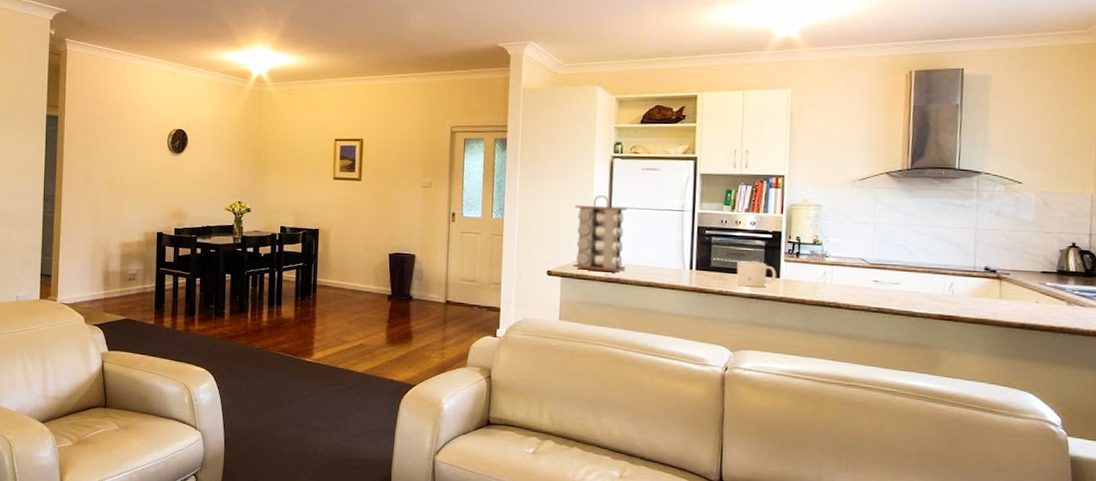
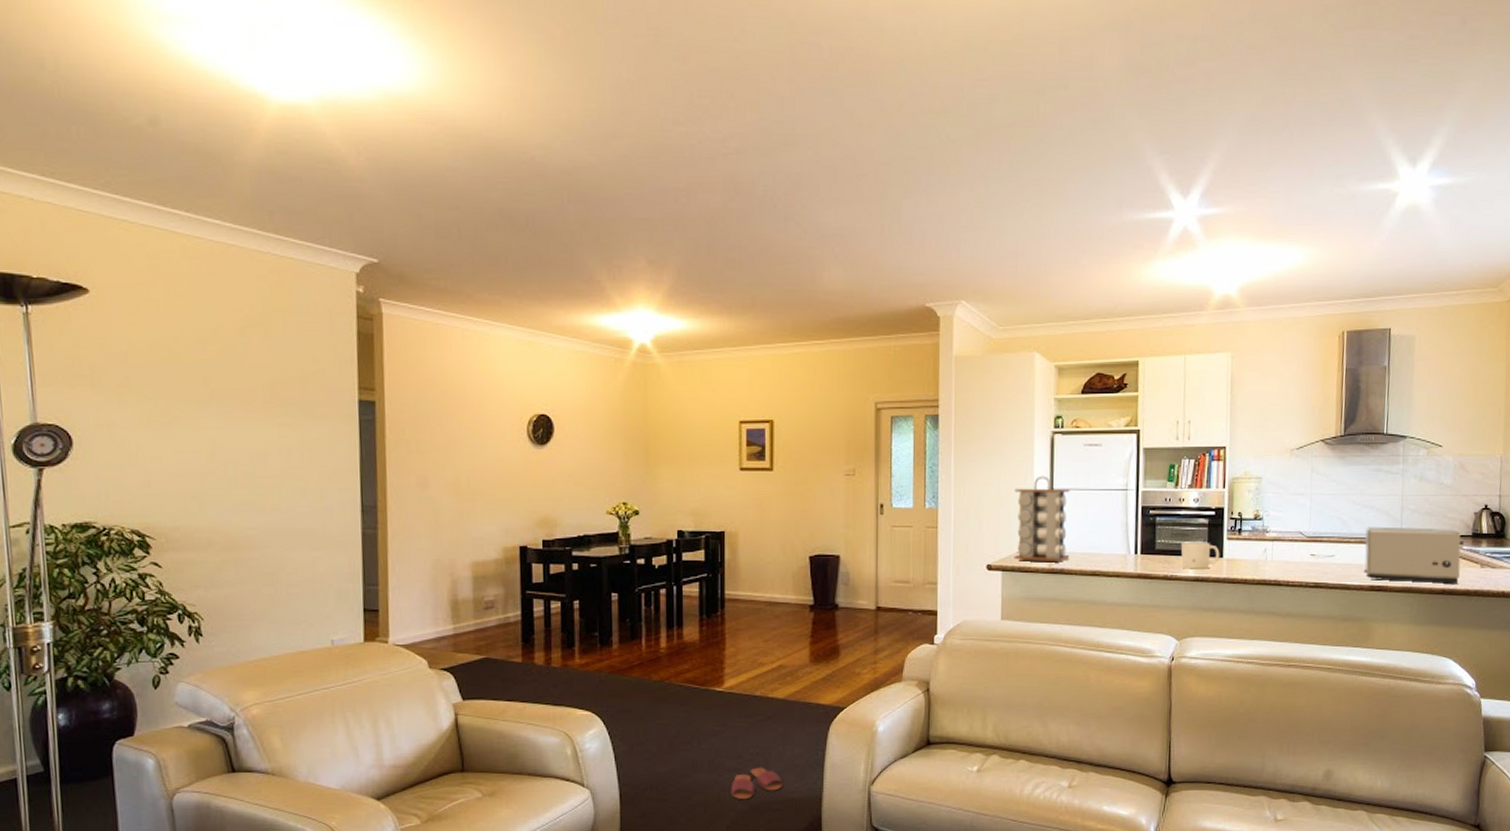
slippers: none [314,429,359,456] -> present [730,767,783,800]
toaster: none [932,257,1048,319] -> present [1364,526,1465,584]

